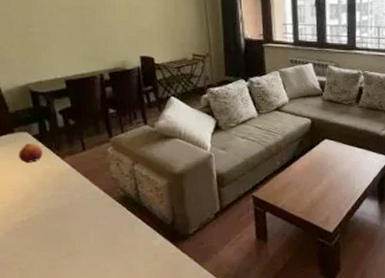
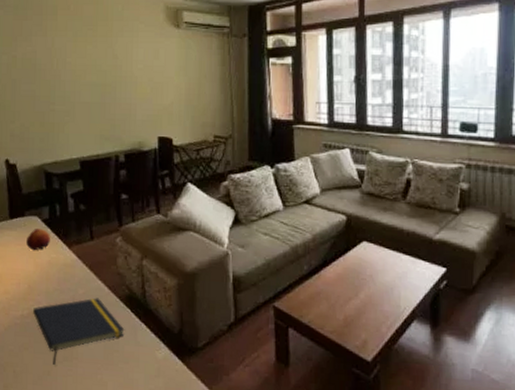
notepad: none [32,200,123,260] -> present [32,298,125,365]

